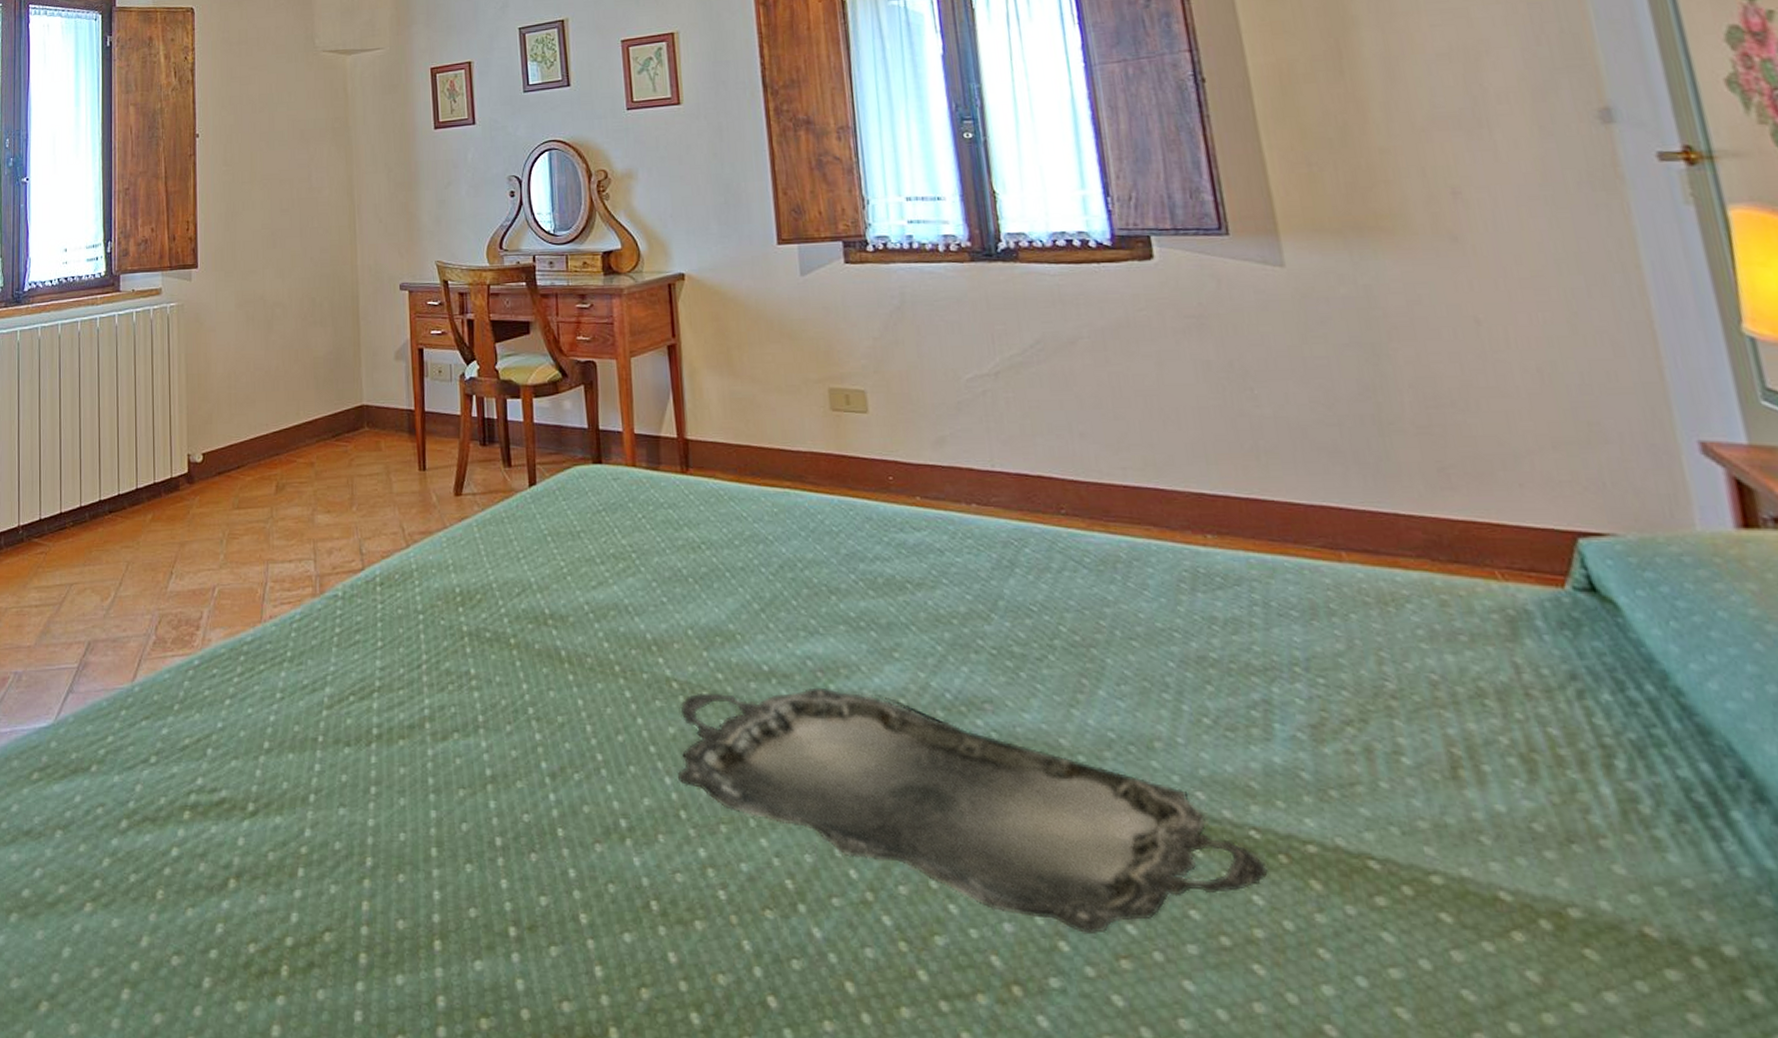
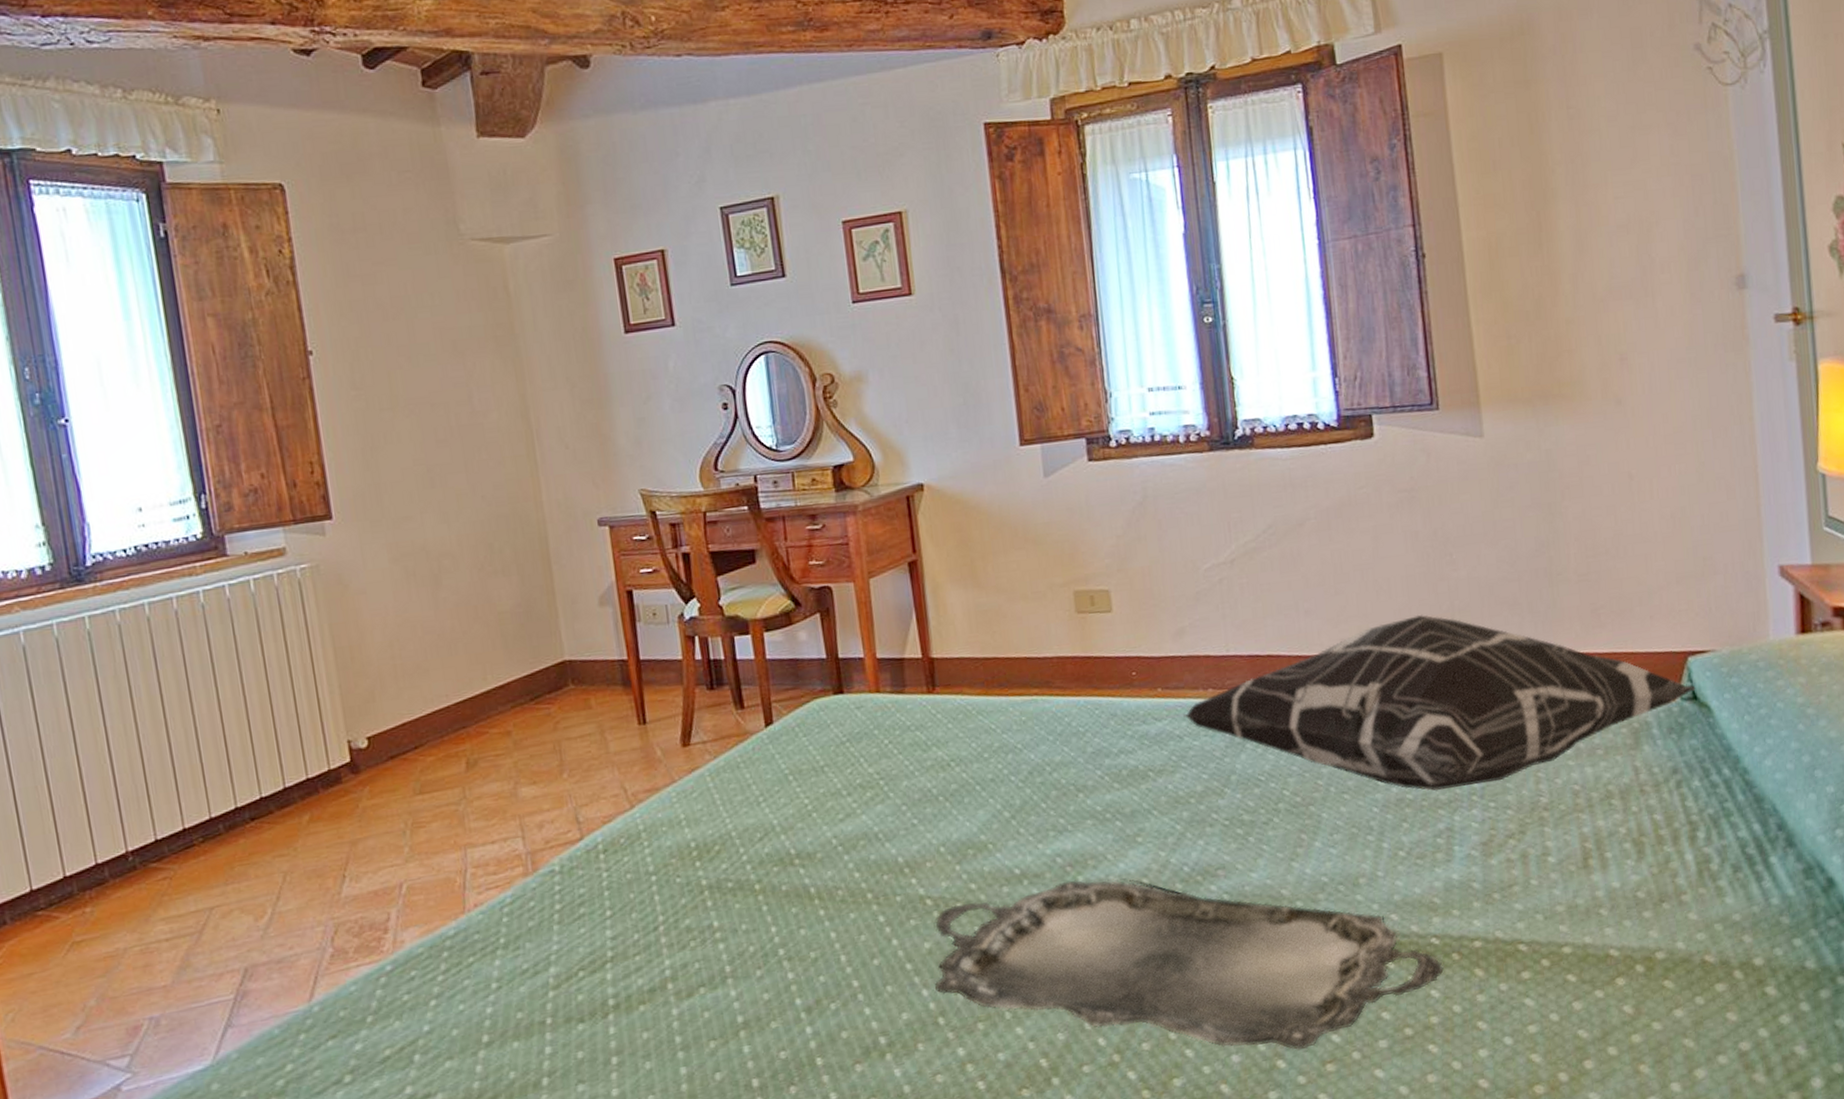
decorative pillow: none [944,451,1593,654] -> present [1183,614,1696,791]

